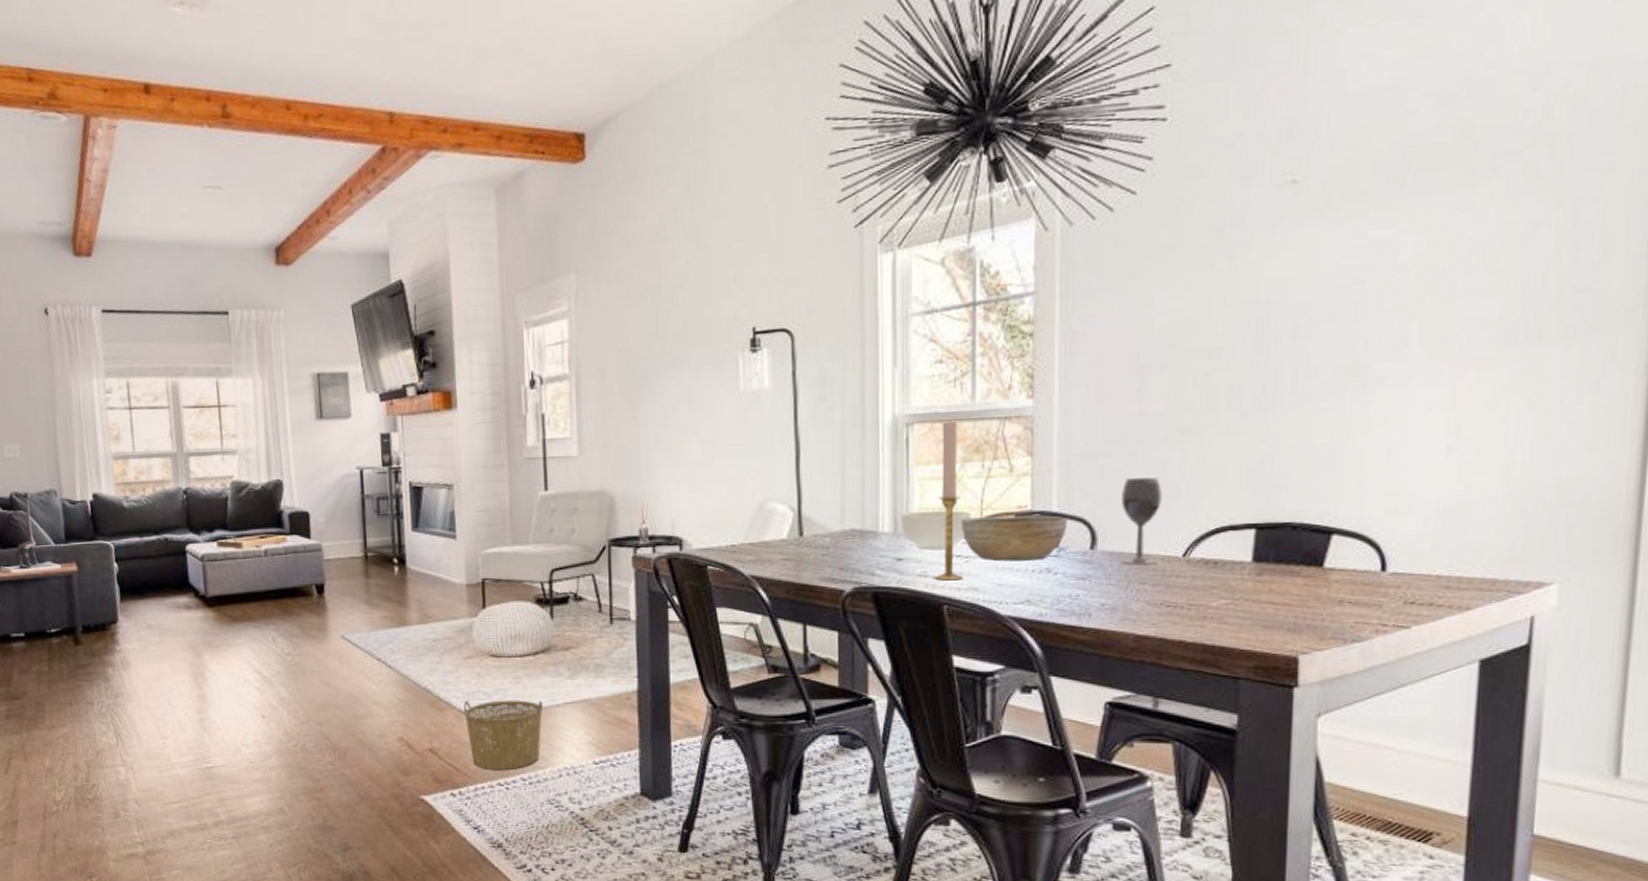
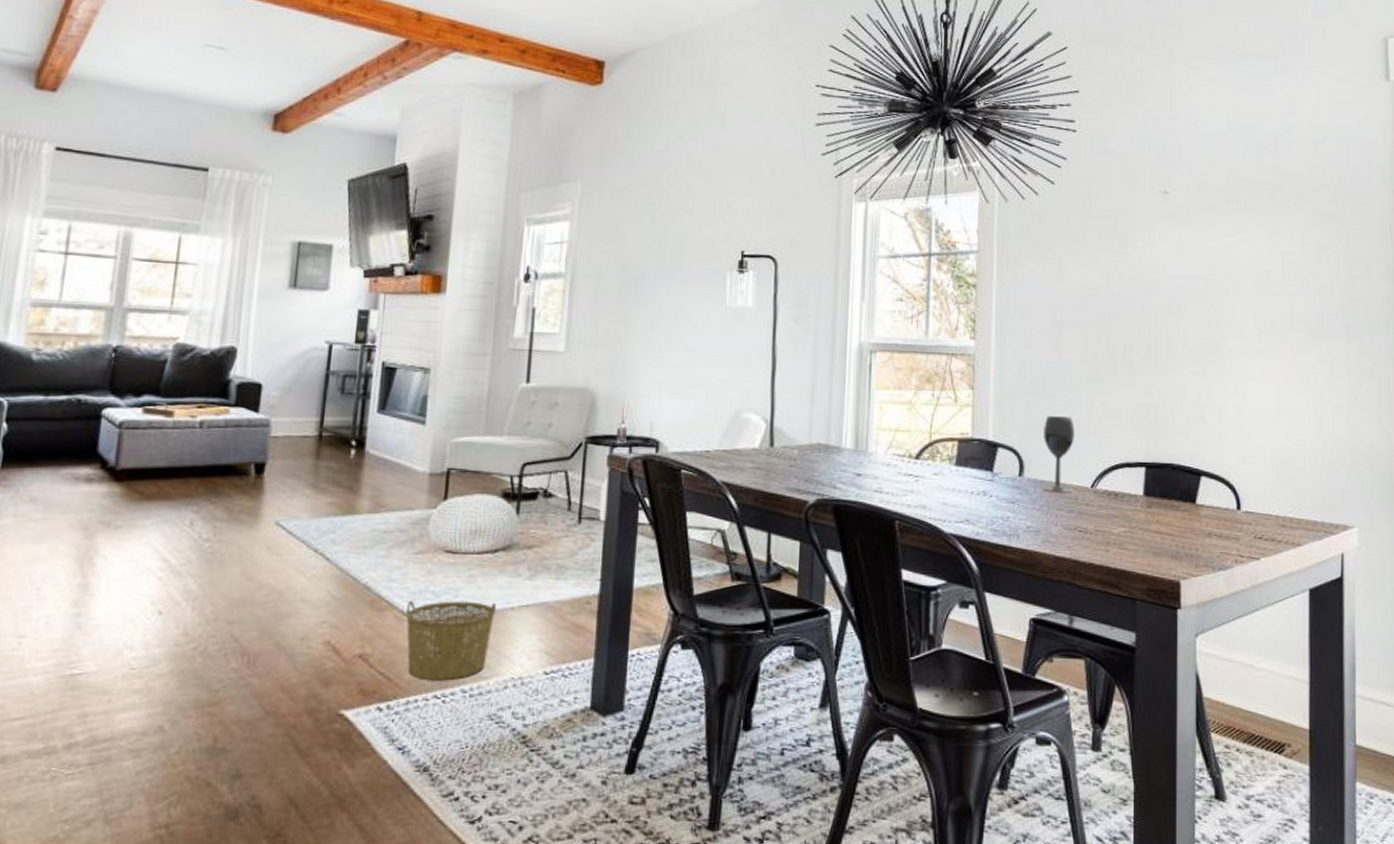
bowl: present [900,510,972,550] -> none [861,431,922,468]
candlestick: present [934,419,964,581] -> none [888,351,914,498]
bowl: present [961,515,1067,562] -> none [912,440,1001,483]

